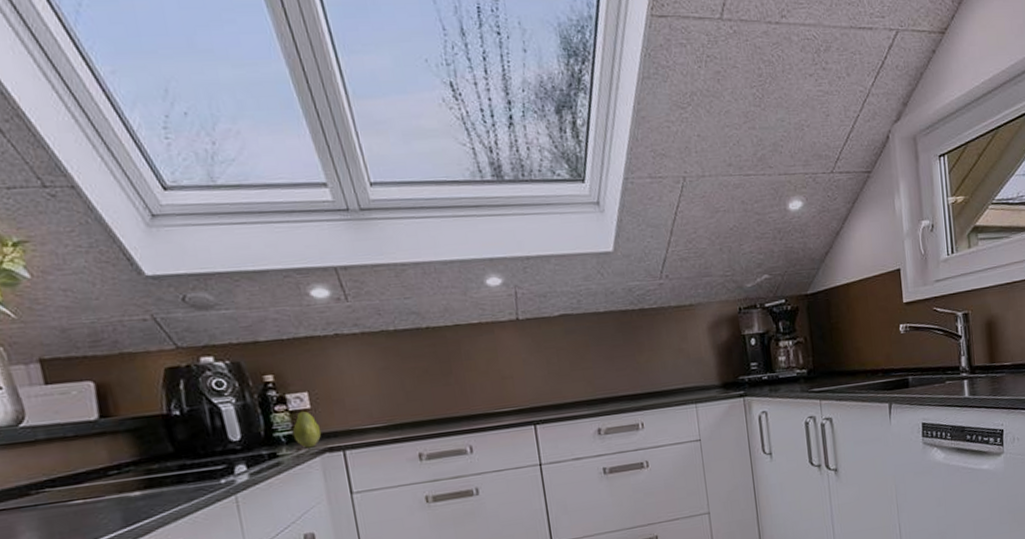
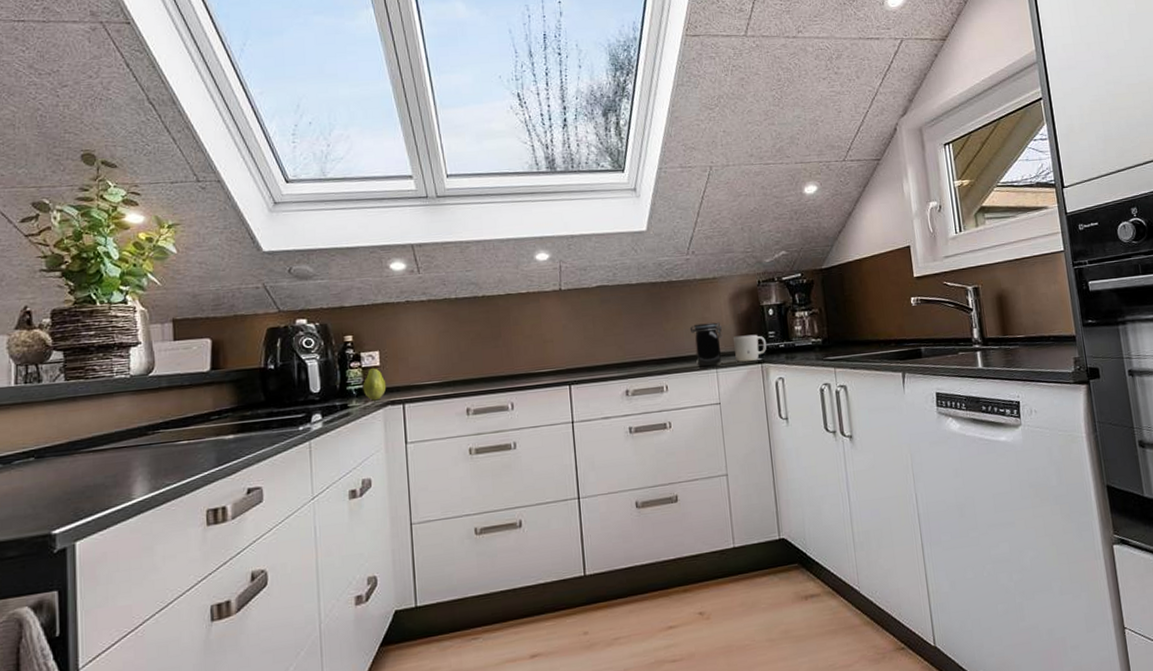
jar: none [665,353,701,403] -> present [689,322,722,368]
mug: none [712,366,750,396] -> present [732,334,767,362]

